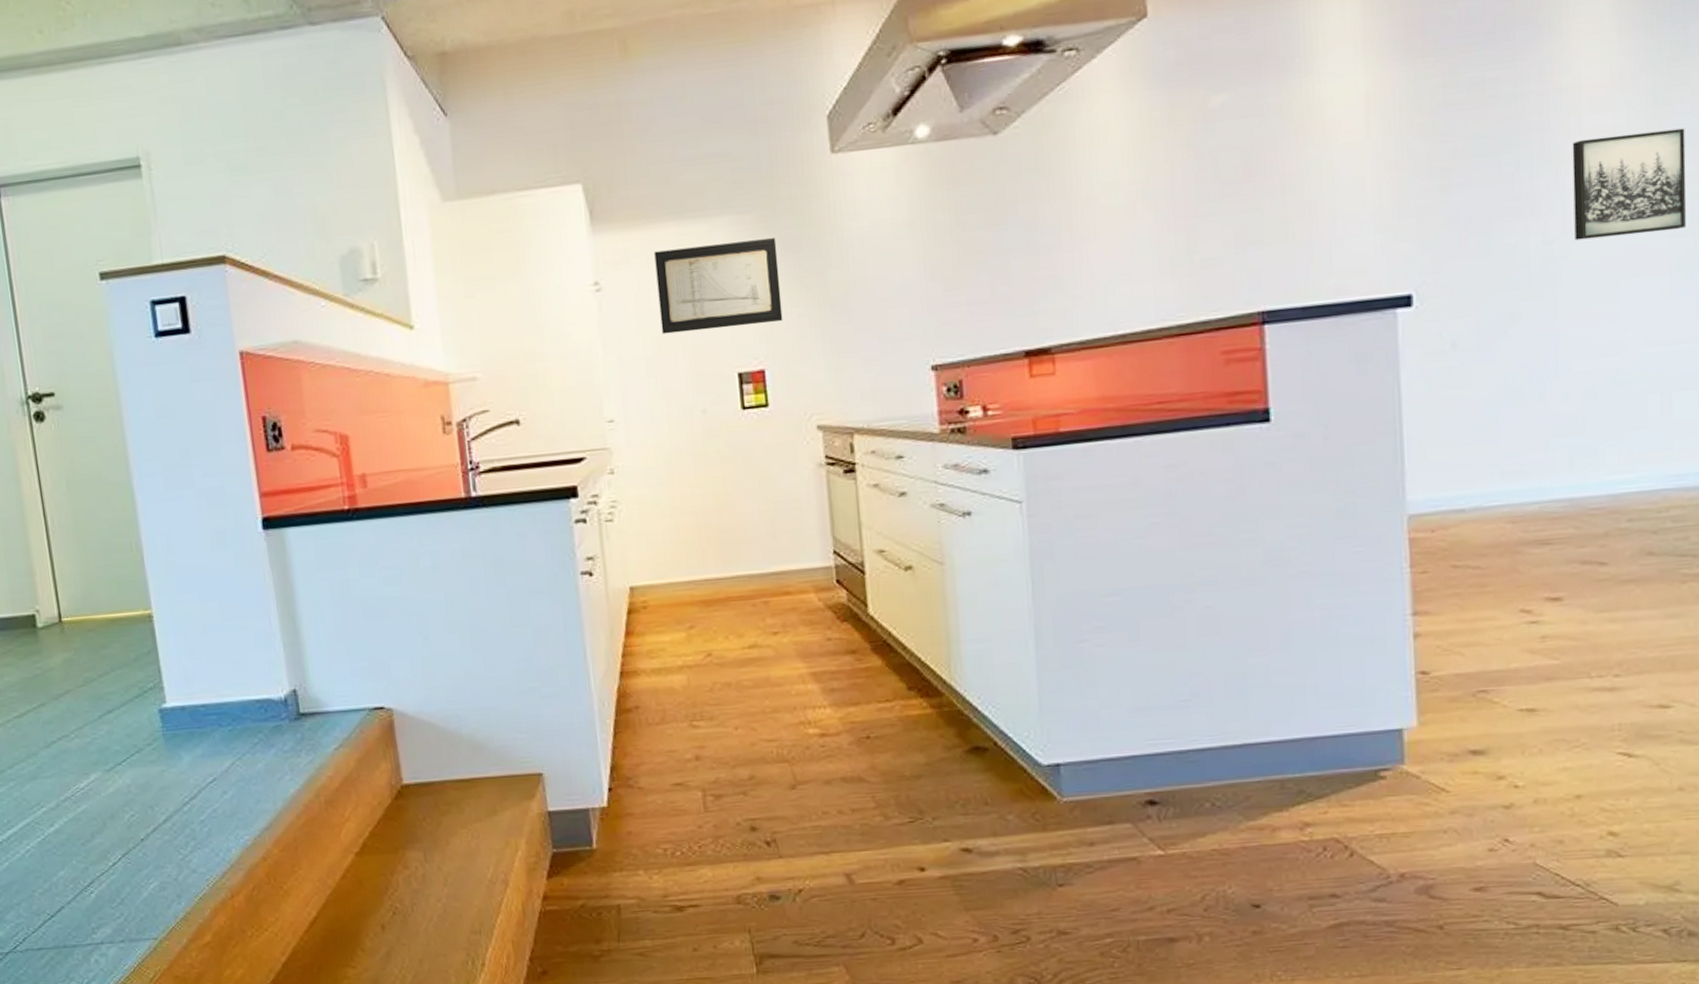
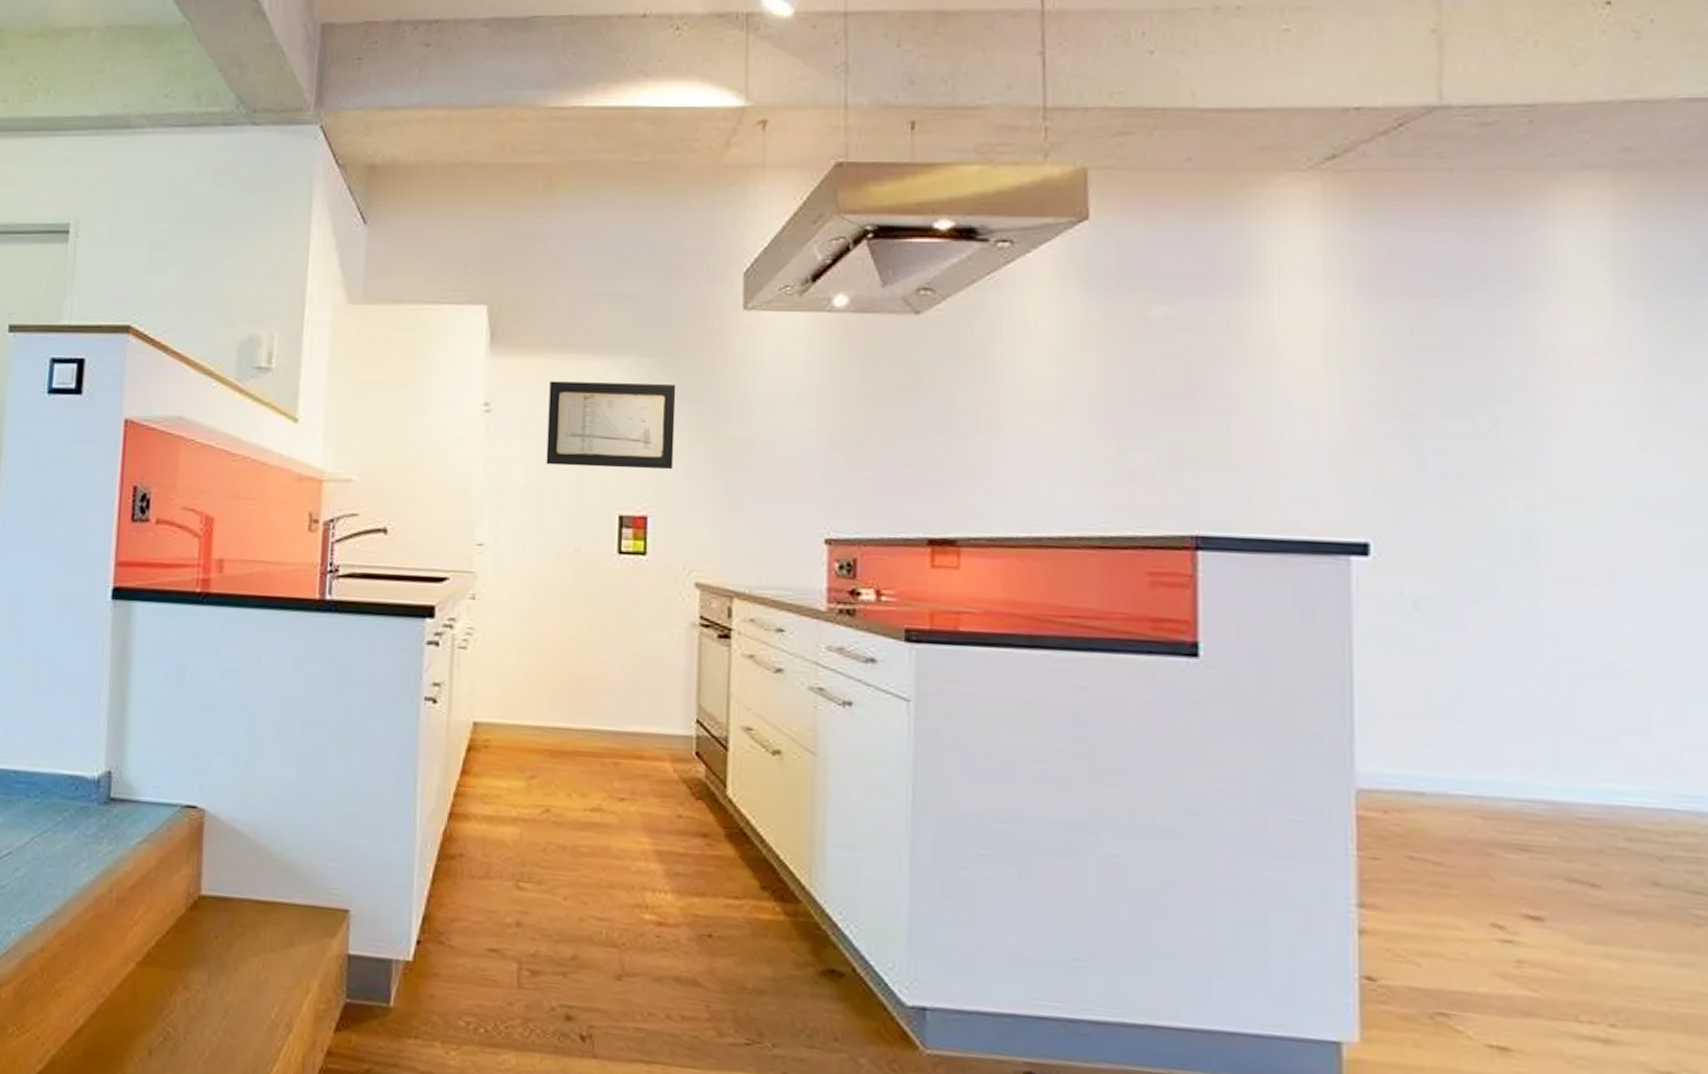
wall art: present [1572,128,1687,241] -> none [1559,405,1696,518]

